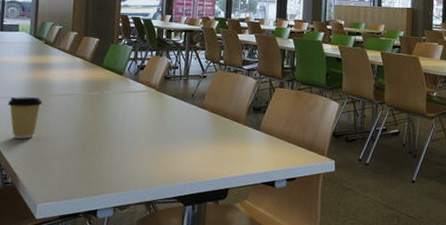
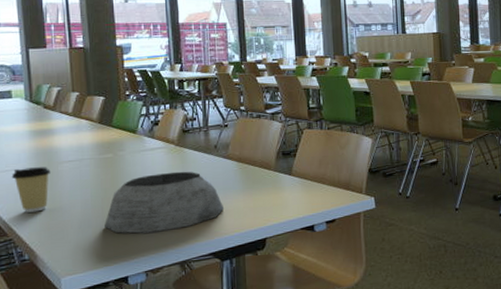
plant pot: none [83,115,194,171] -> present [105,171,225,234]

